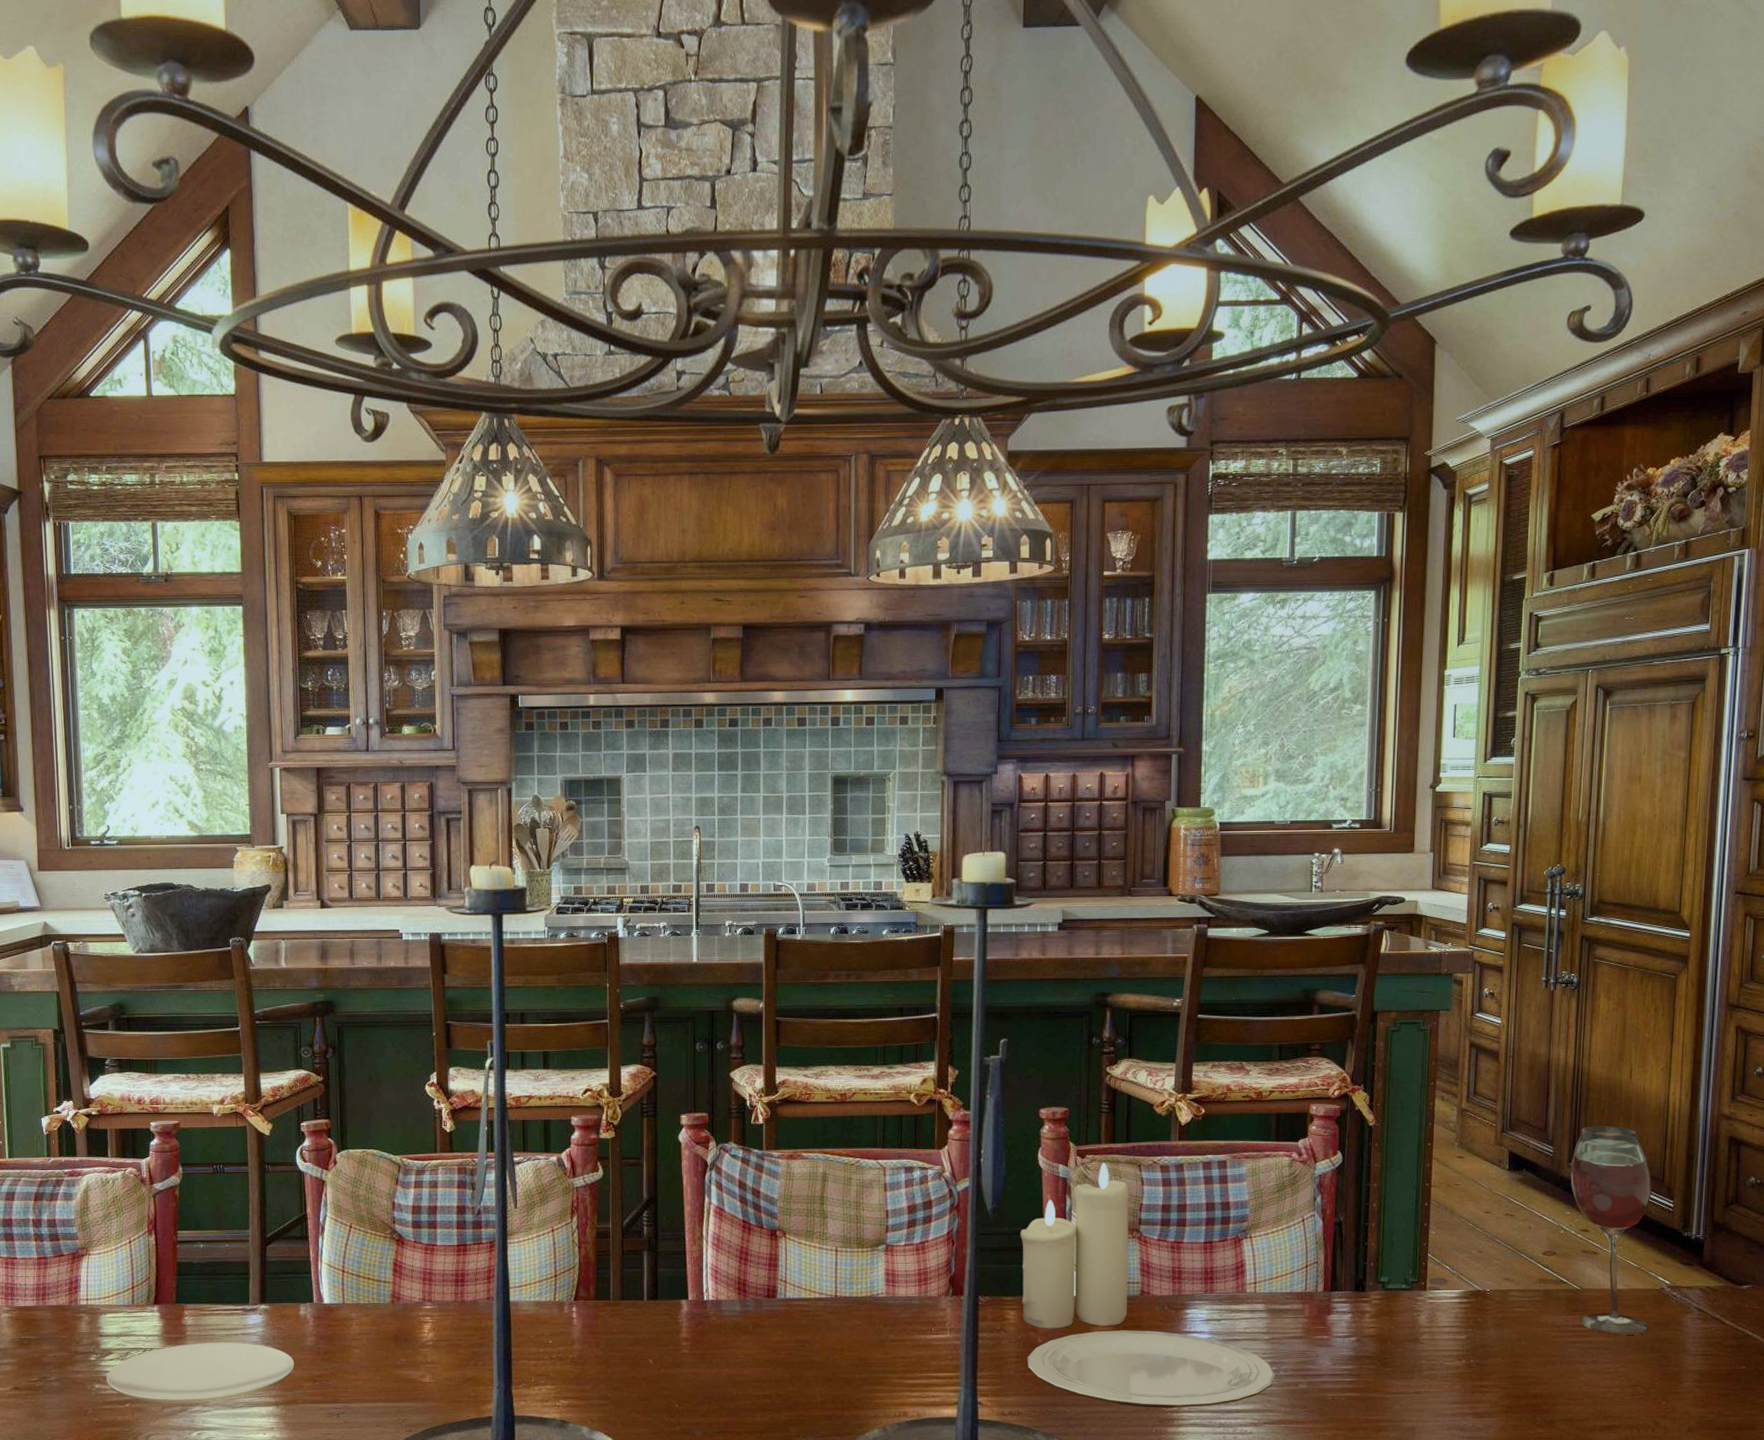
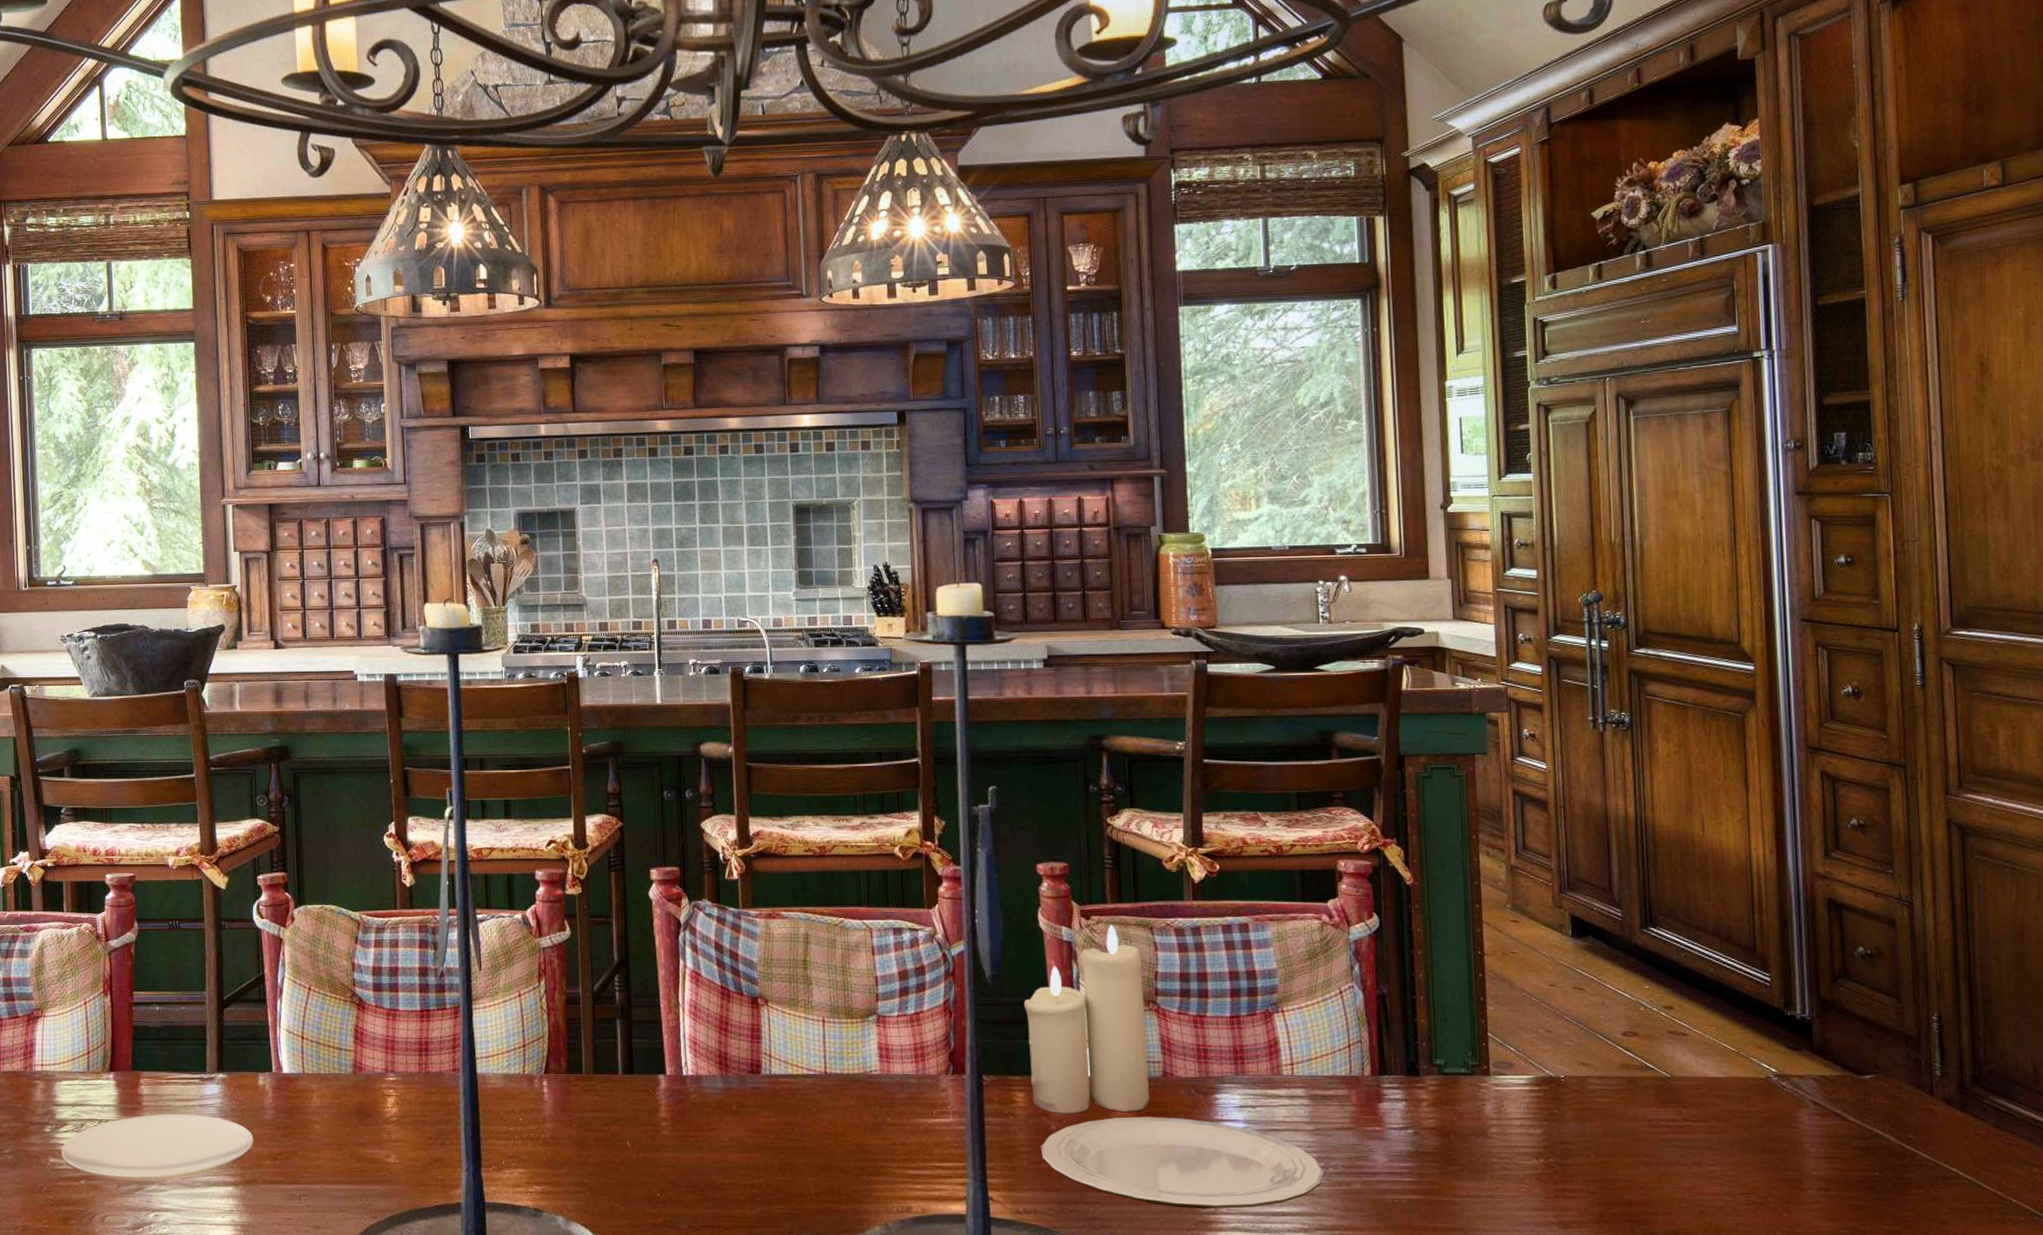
wineglass: present [1570,1126,1652,1335] -> none [1644,886,1758,1132]

